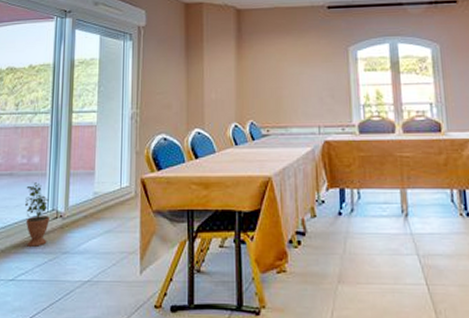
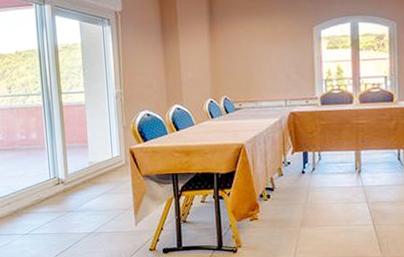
potted plant: present [25,182,50,247] -> none [28,155,53,208]

